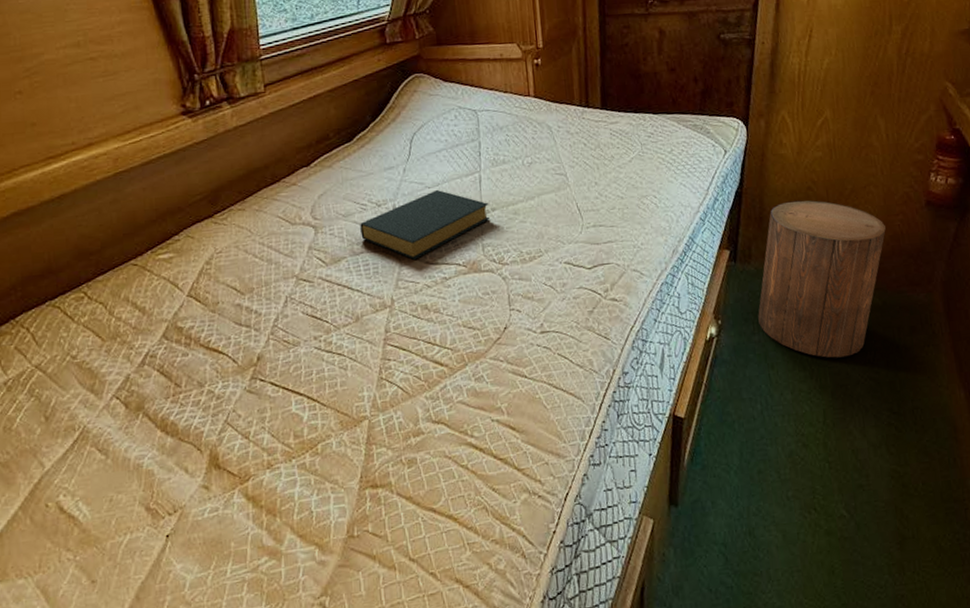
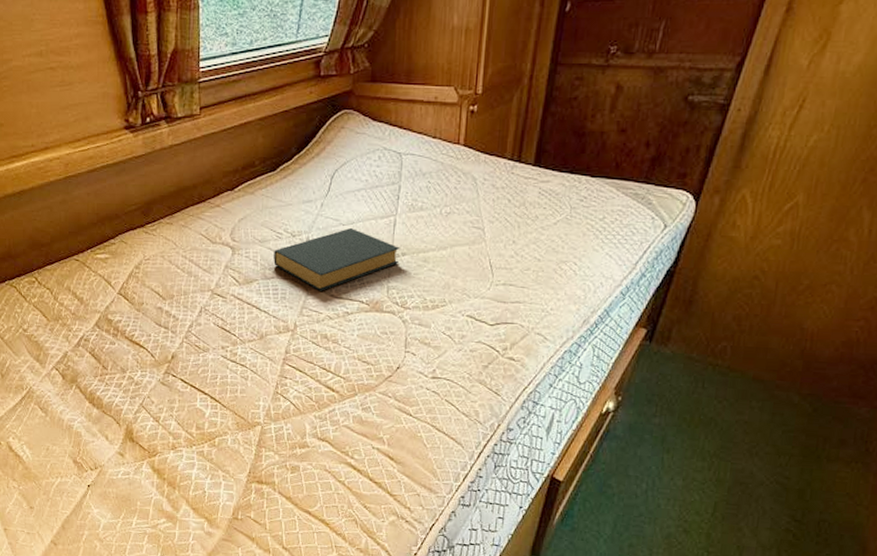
stool: present [758,200,886,358] -> none [663,288,839,457]

